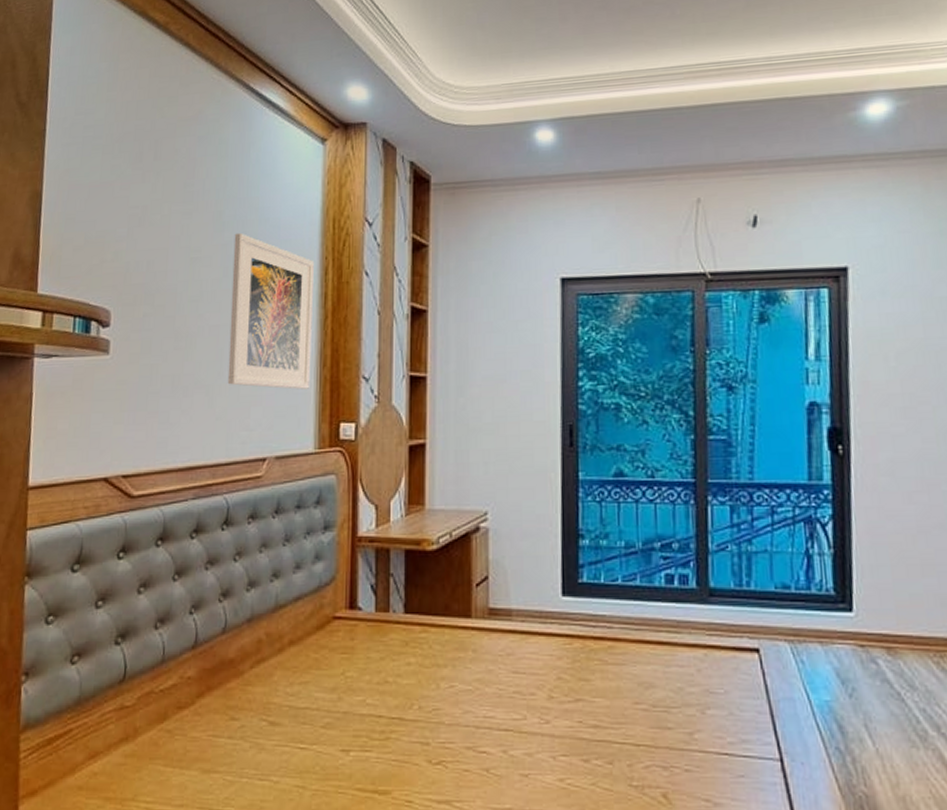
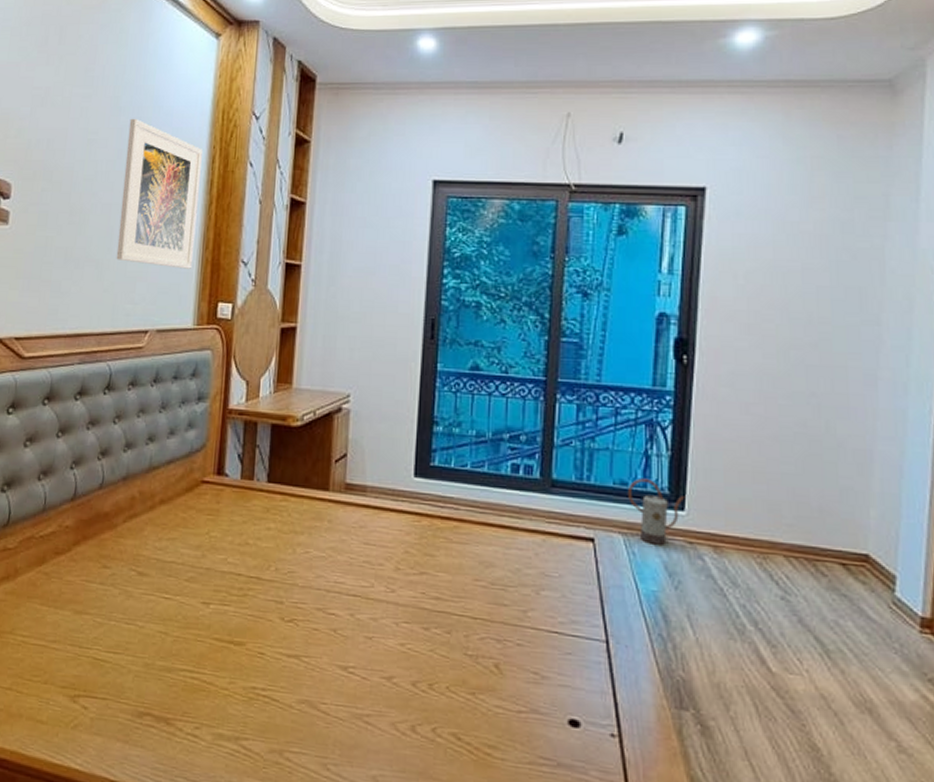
watering can: none [791,580,853,650] -> present [628,478,685,545]

